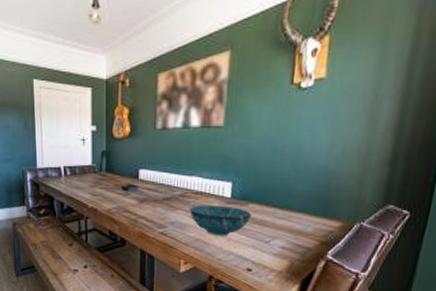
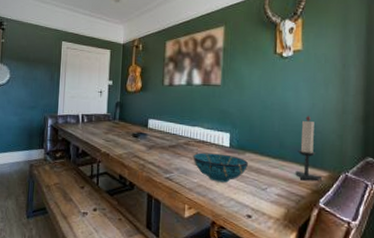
candle holder: none [303,159,333,231] -> present [295,115,322,181]

